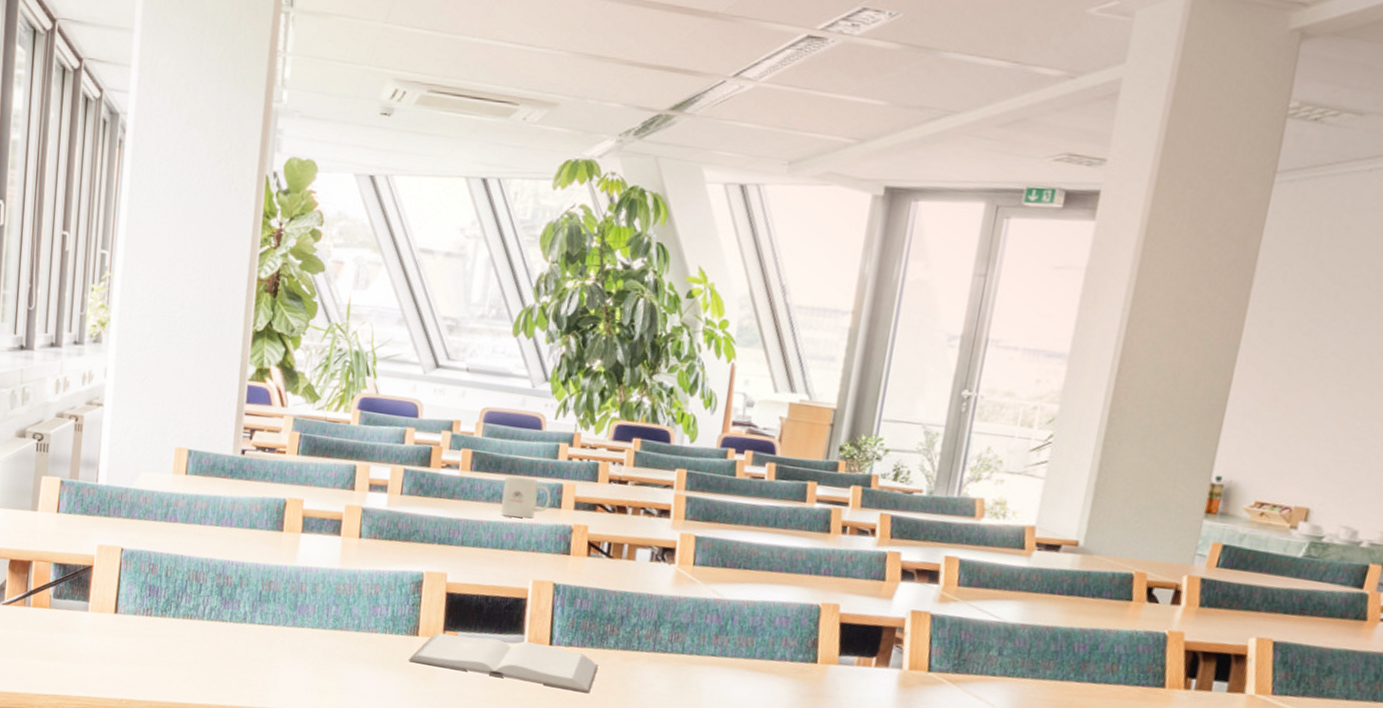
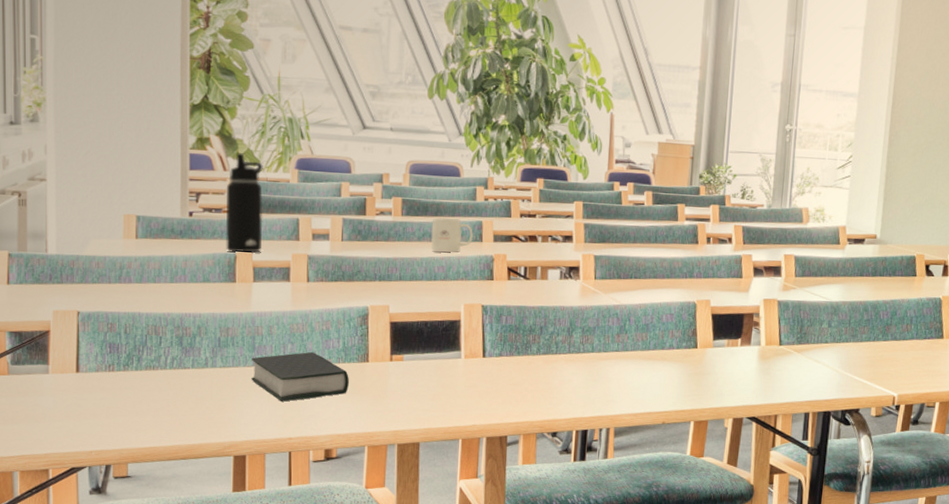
water bottle: none [276,386,323,500] -> present [225,151,263,253]
book: none [290,616,395,671] -> present [251,351,349,402]
book: present [408,632,599,692] -> none [362,356,525,393]

